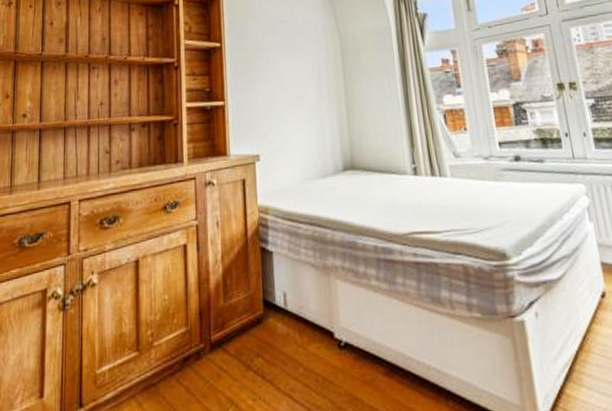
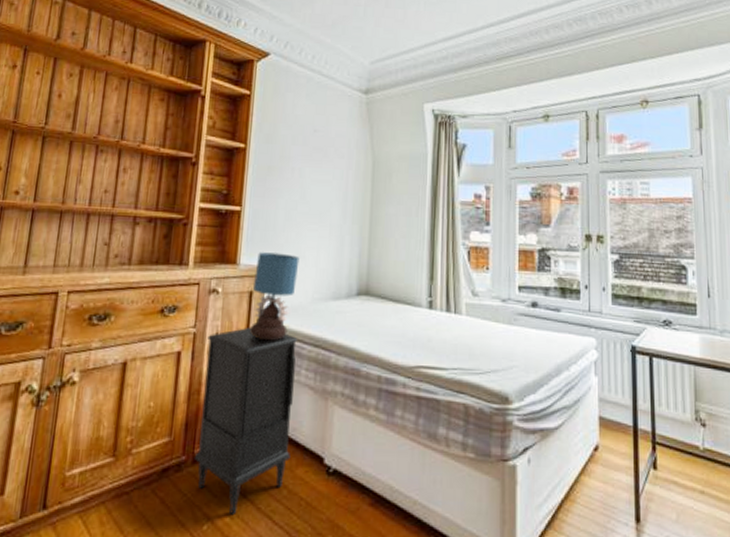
nightstand: none [209,213,301,398] -> present [195,327,298,516]
table lamp: none [244,140,285,225] -> present [250,252,300,341]

